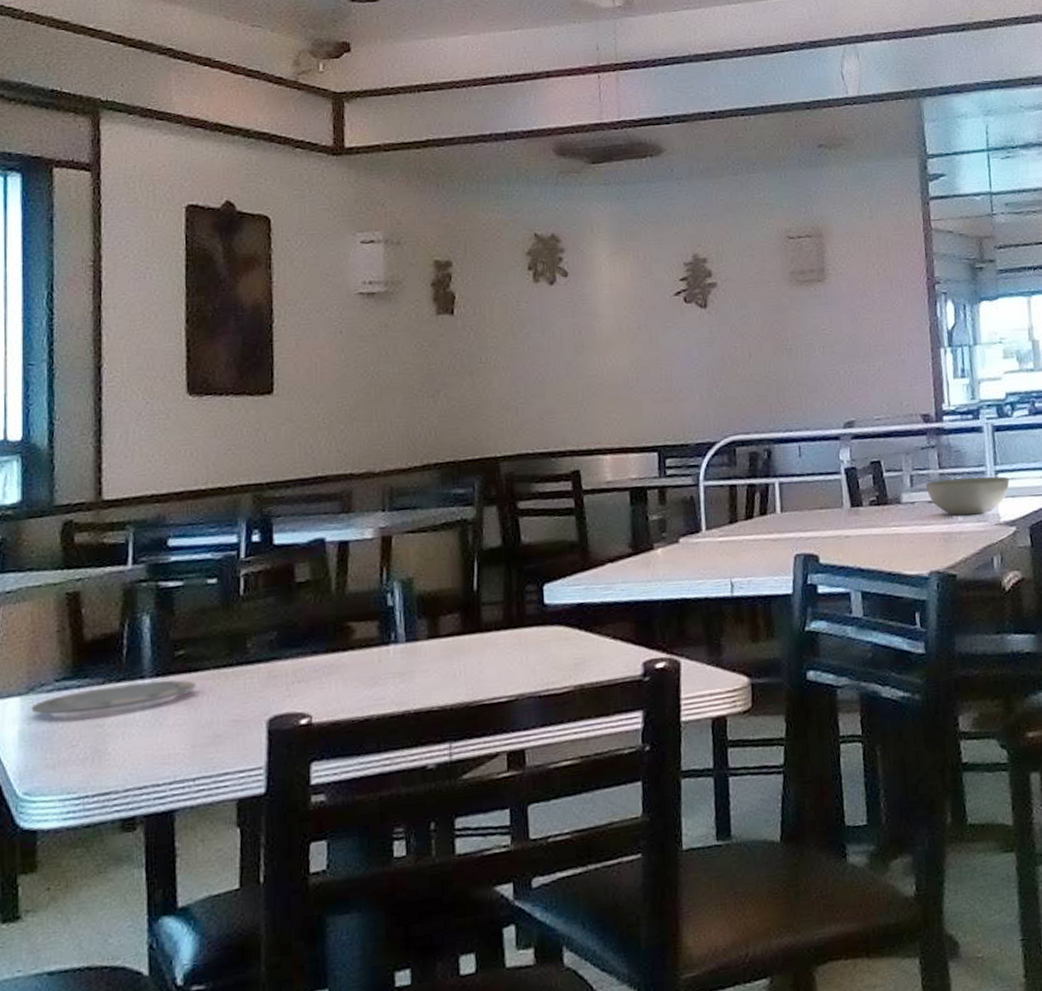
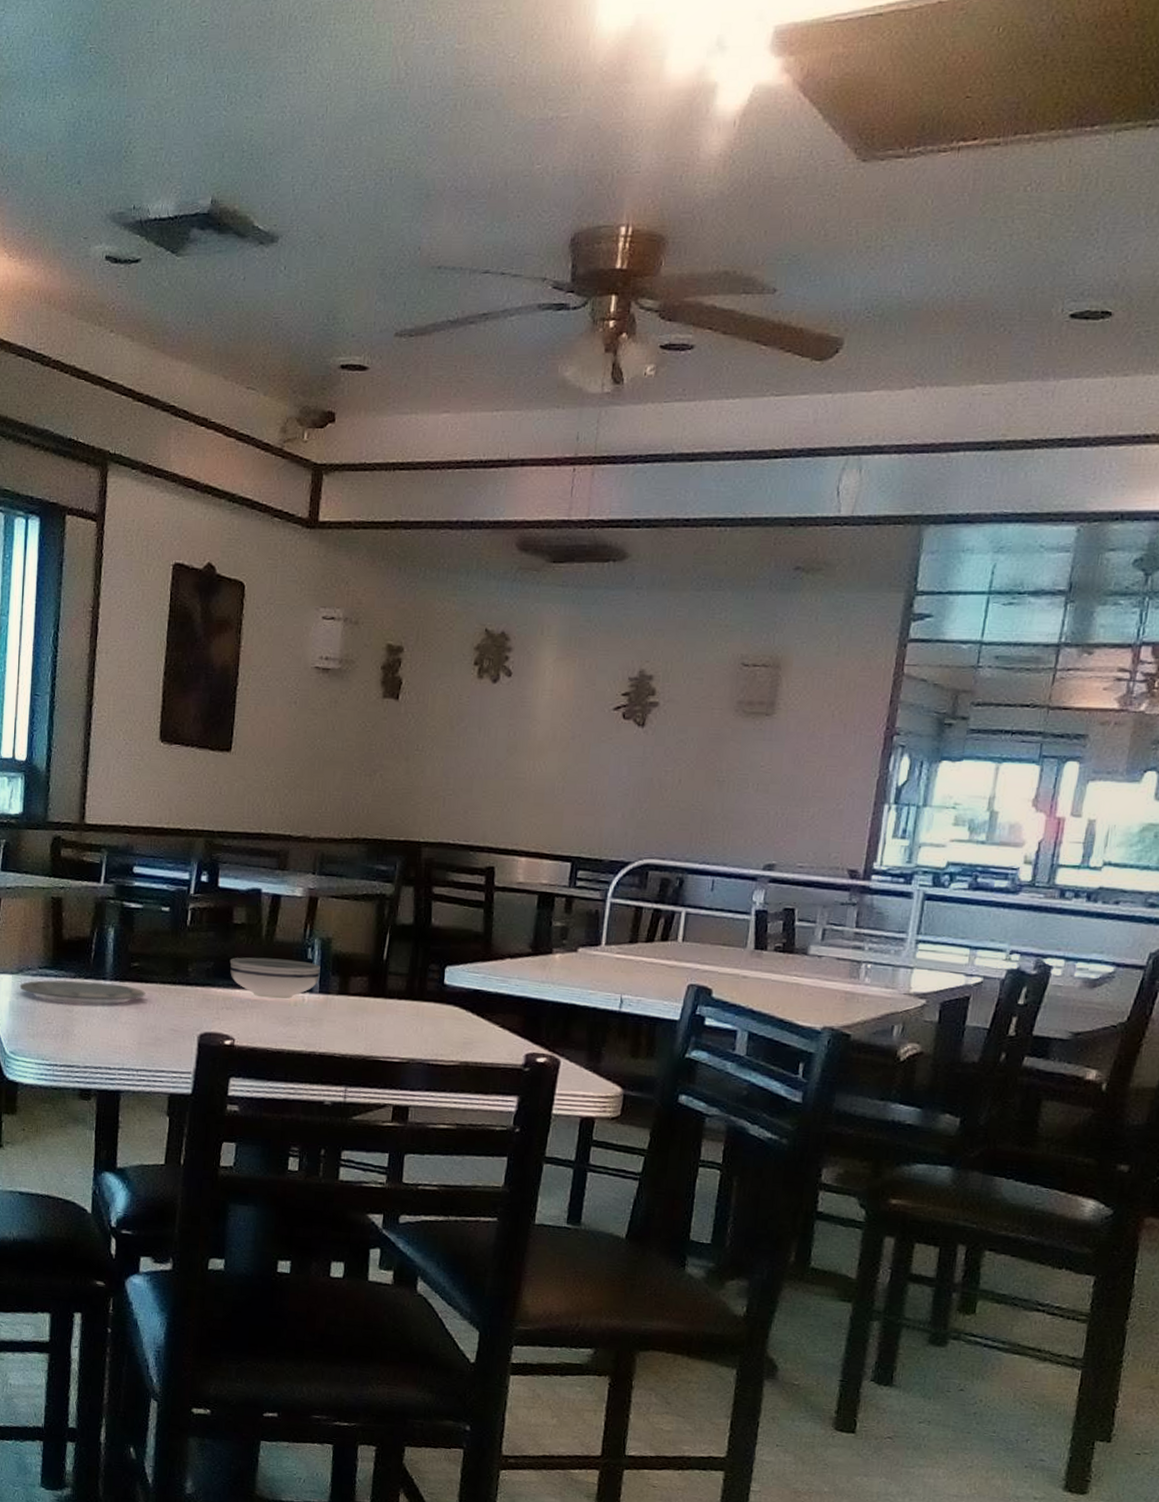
bowl: none [296,609,404,661] -> present [229,957,321,999]
bowl: present [925,476,1009,516] -> none [837,938,930,981]

